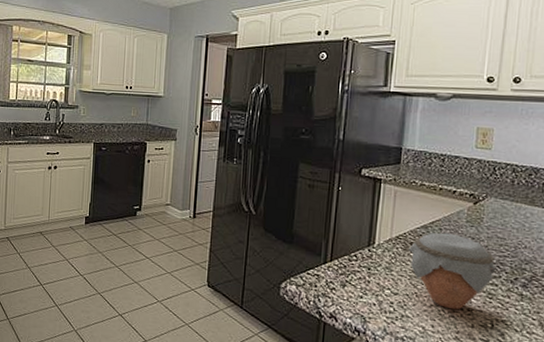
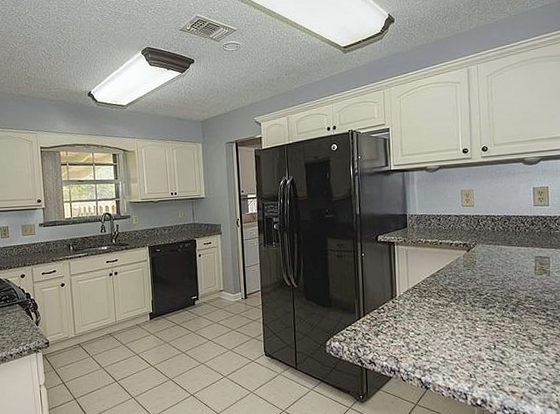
jar: present [409,232,497,310] -> none [423,278,491,339]

